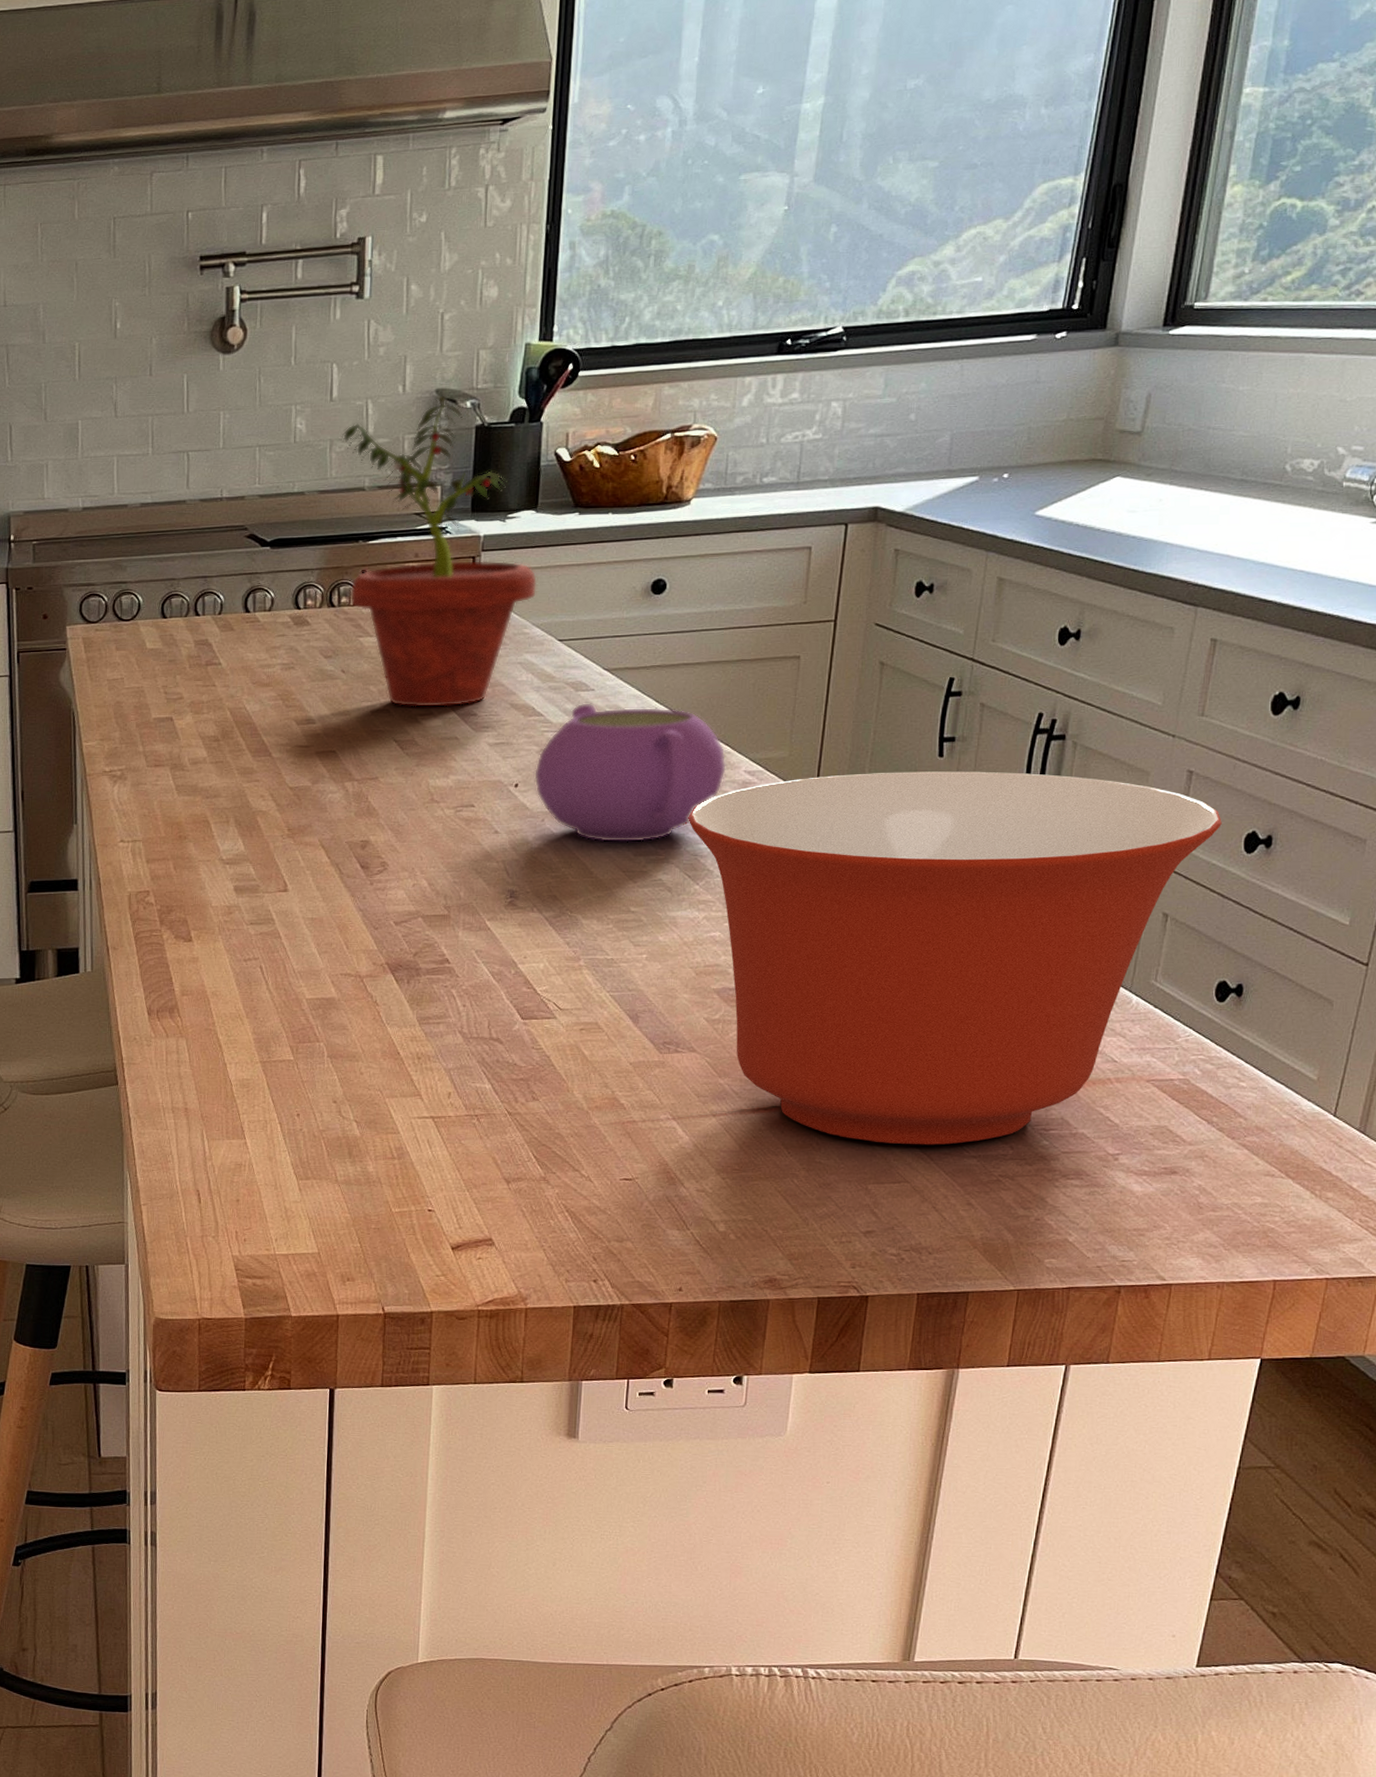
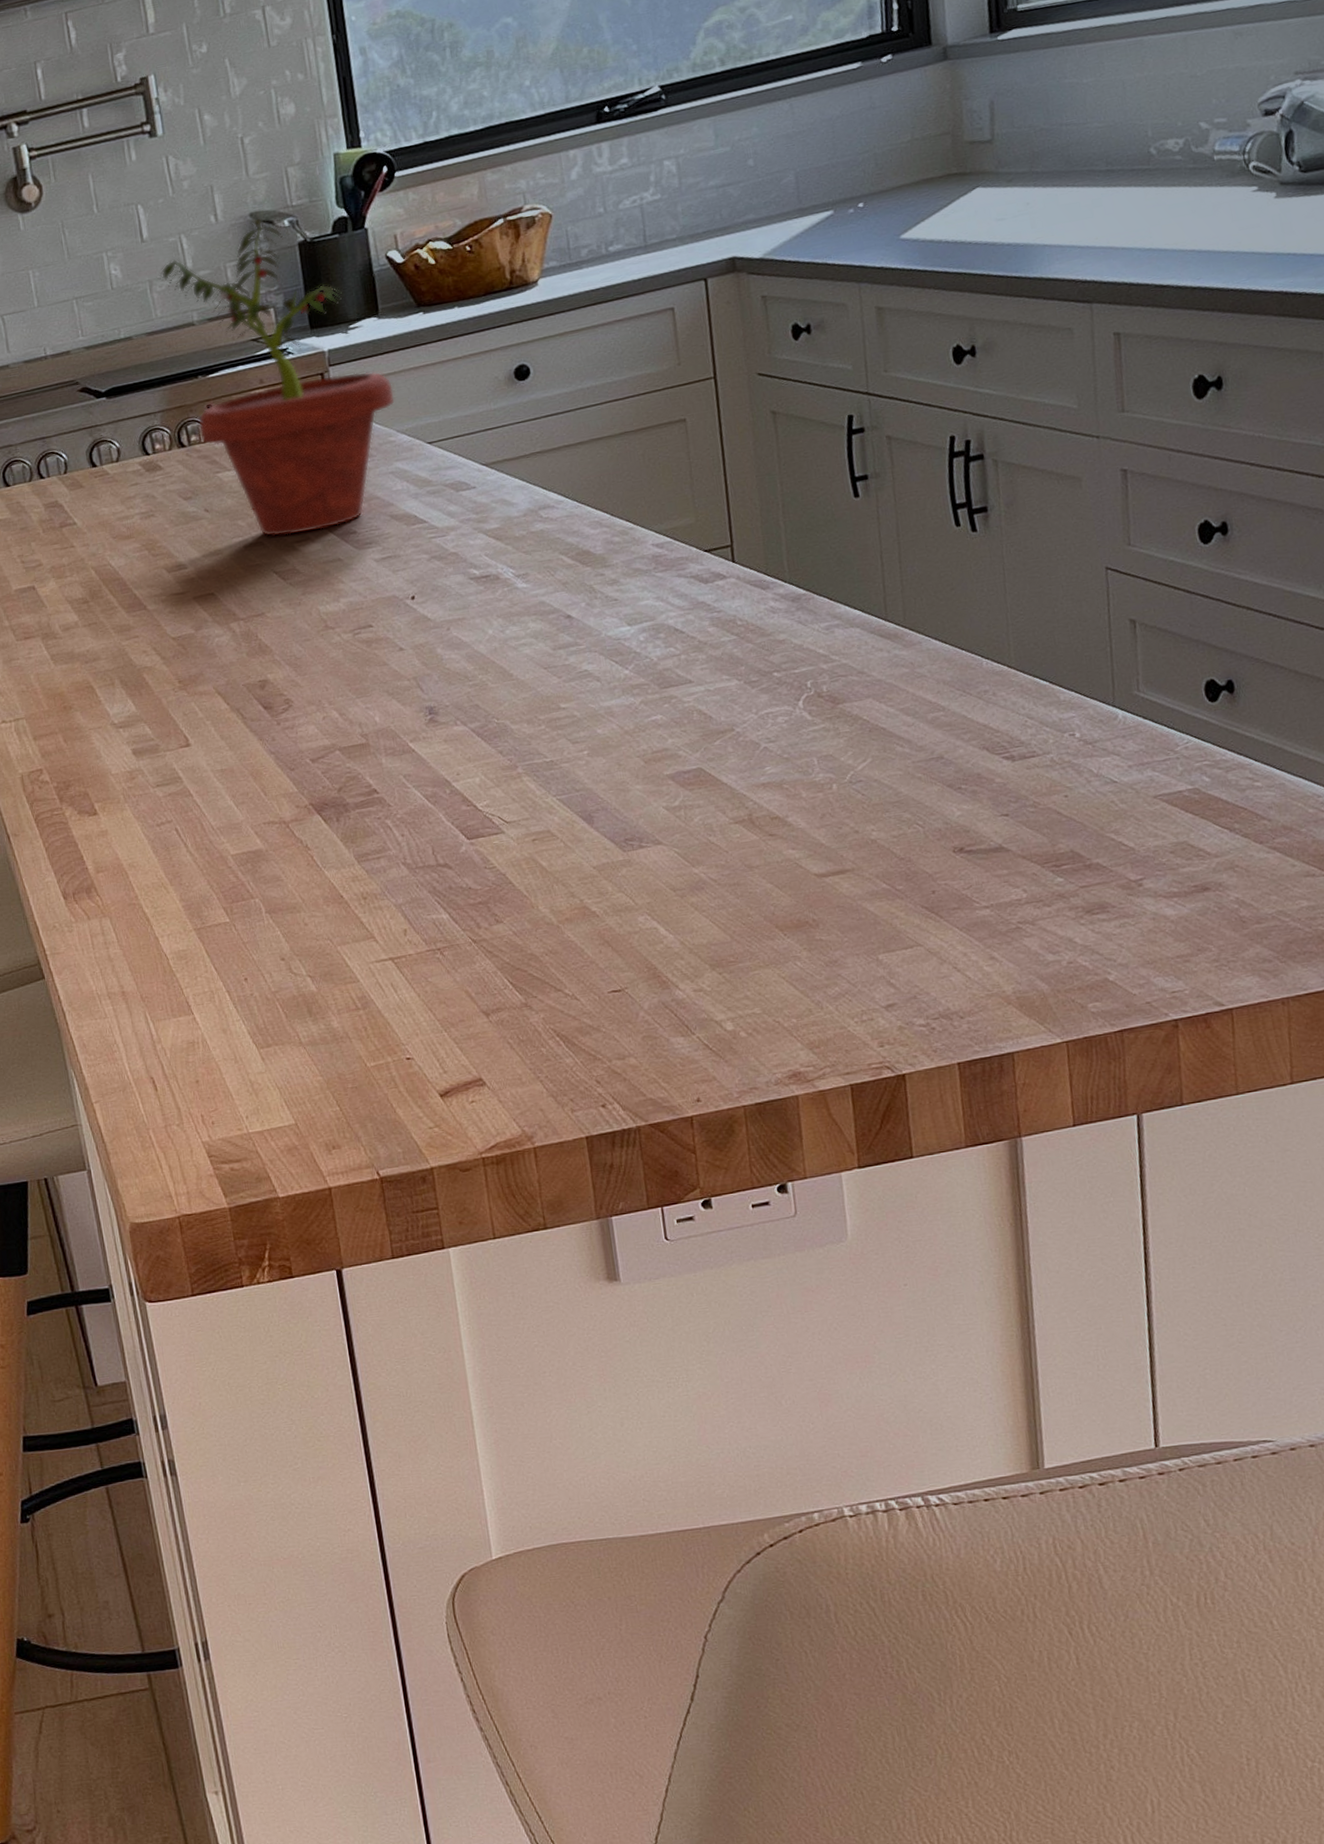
teapot: present [533,703,726,843] -> none [429,492,633,642]
mixing bowl: present [688,771,1222,1146] -> none [602,492,1170,910]

